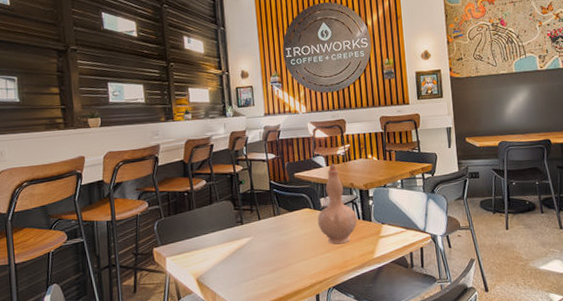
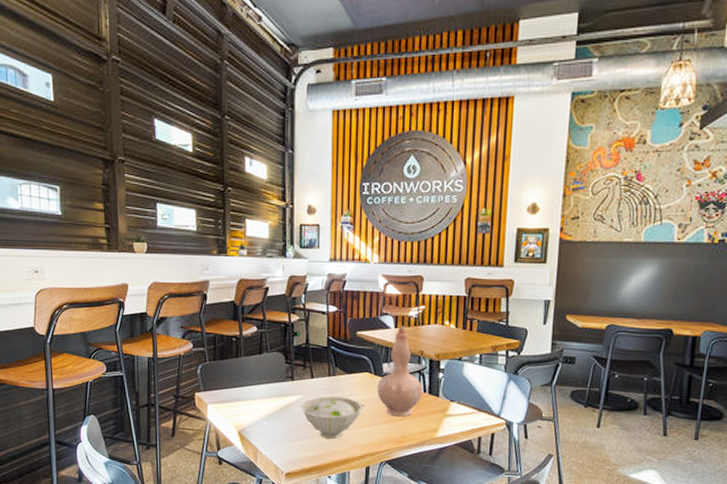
bowl: none [252,233,308,274] -> present [301,396,363,439]

